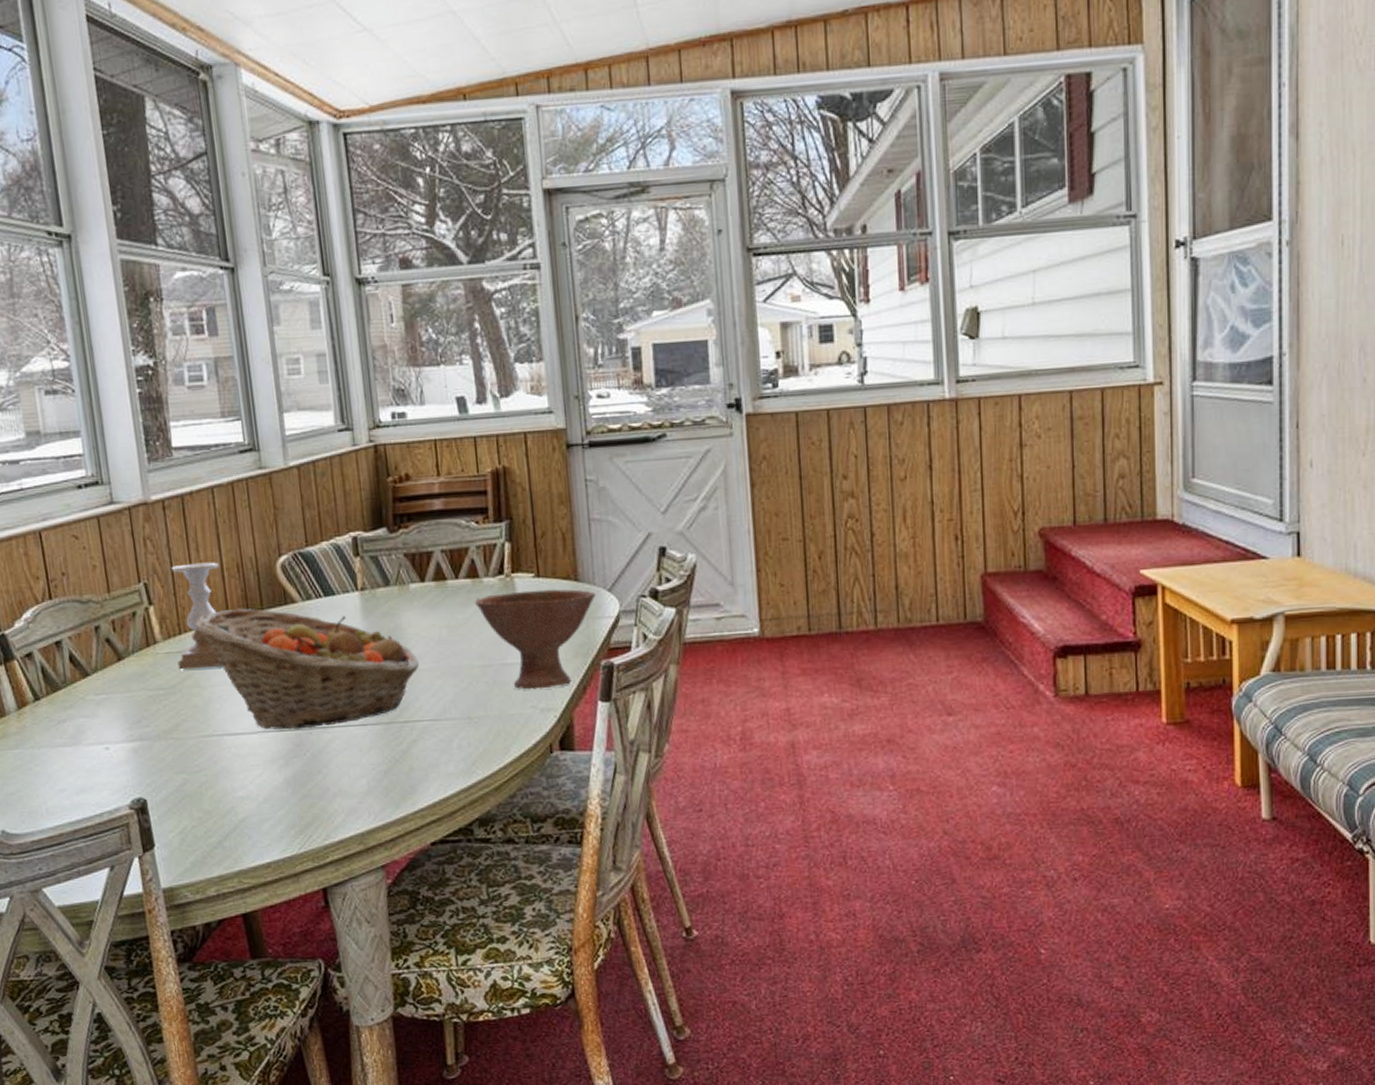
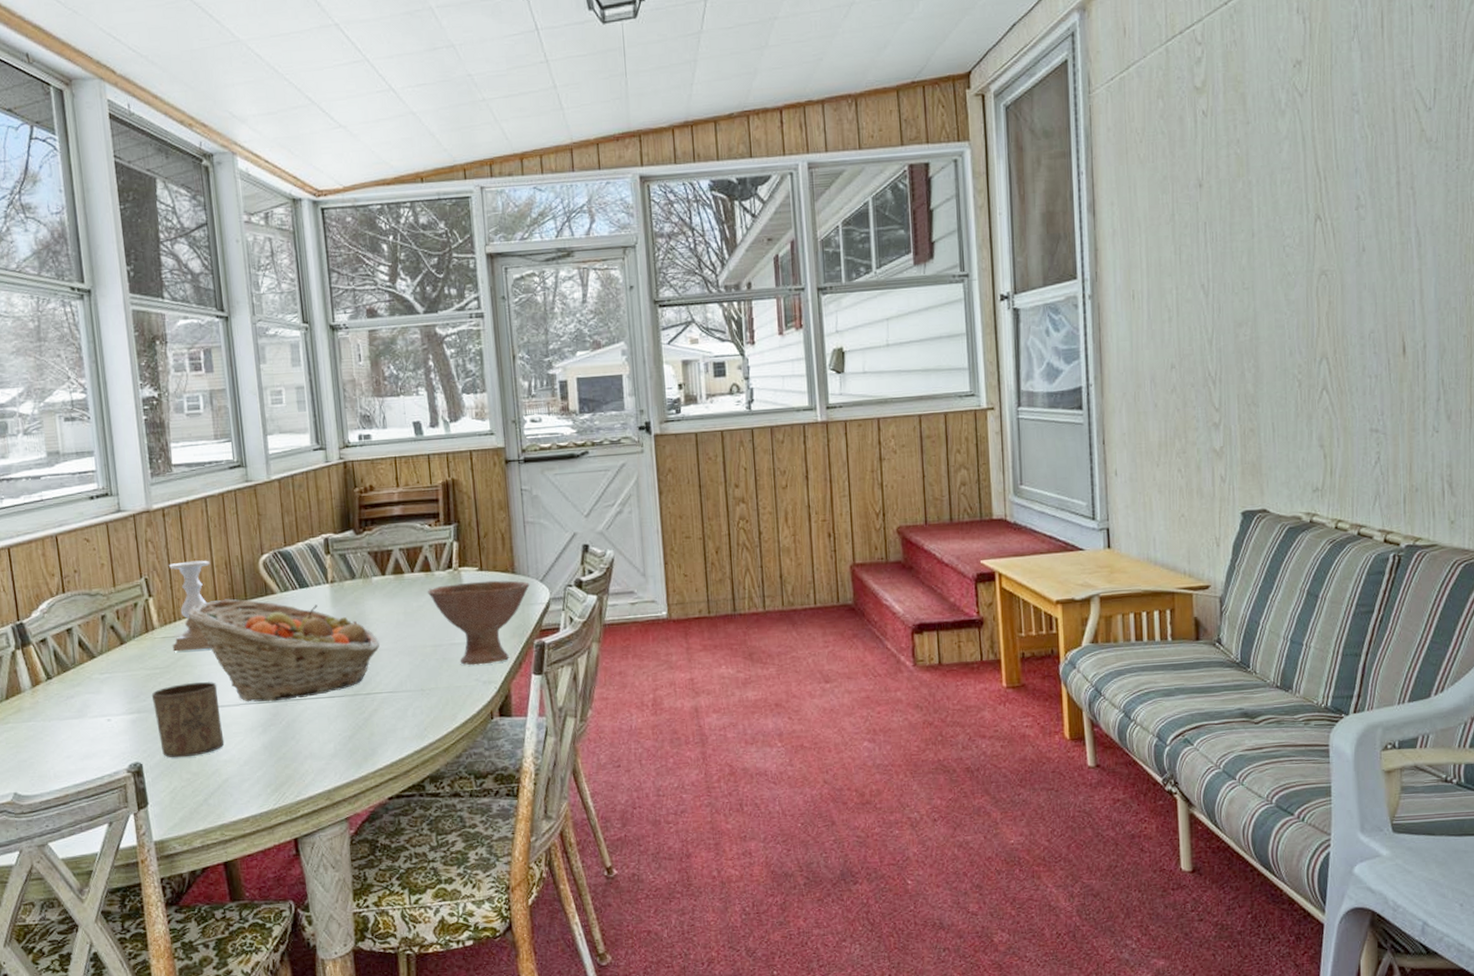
cup: none [155,705,241,794] -> present [151,682,225,758]

